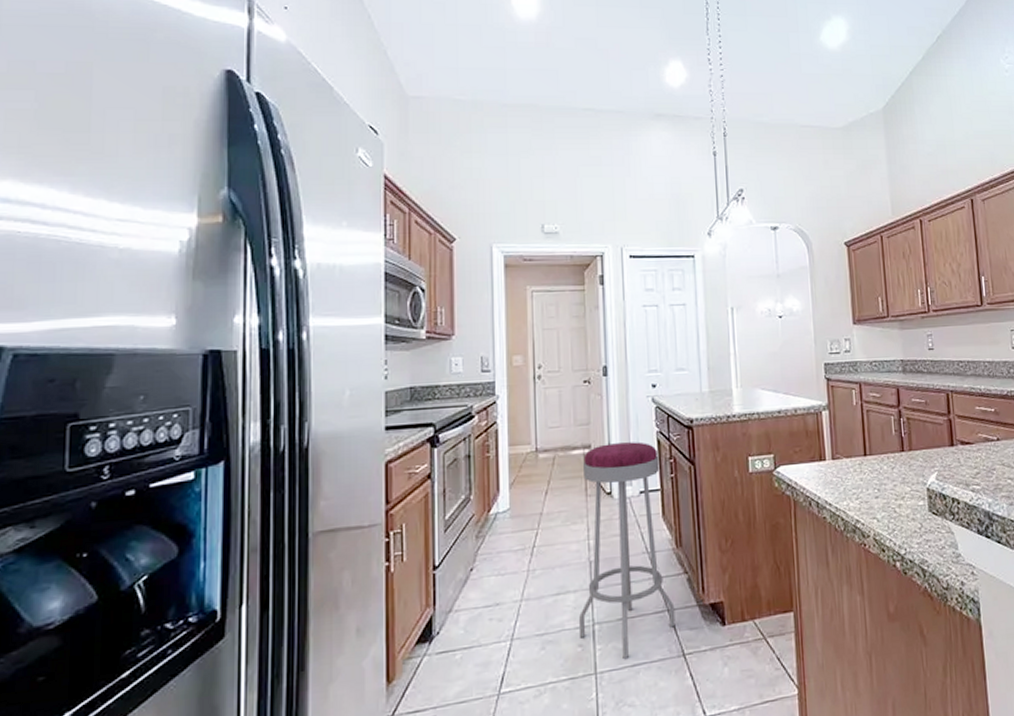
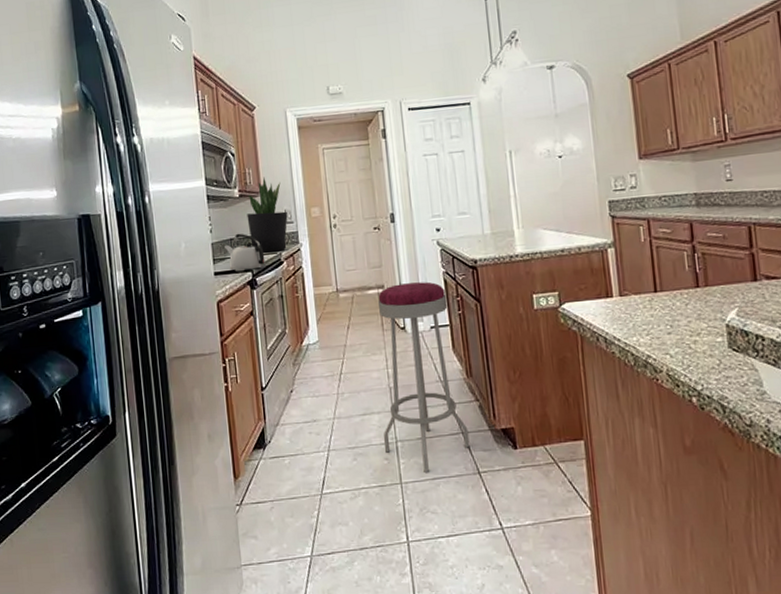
kettle: none [402,381,452,427] -> present [224,233,265,272]
planter: none [434,317,484,405] -> present [247,177,288,253]

